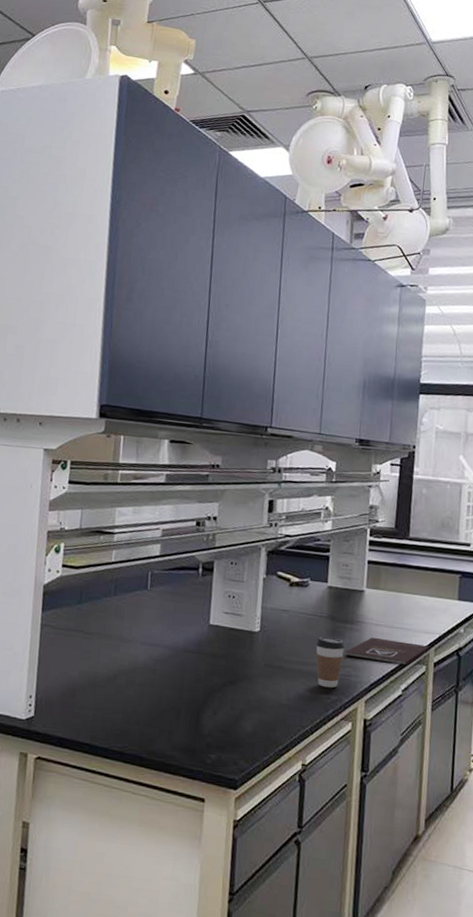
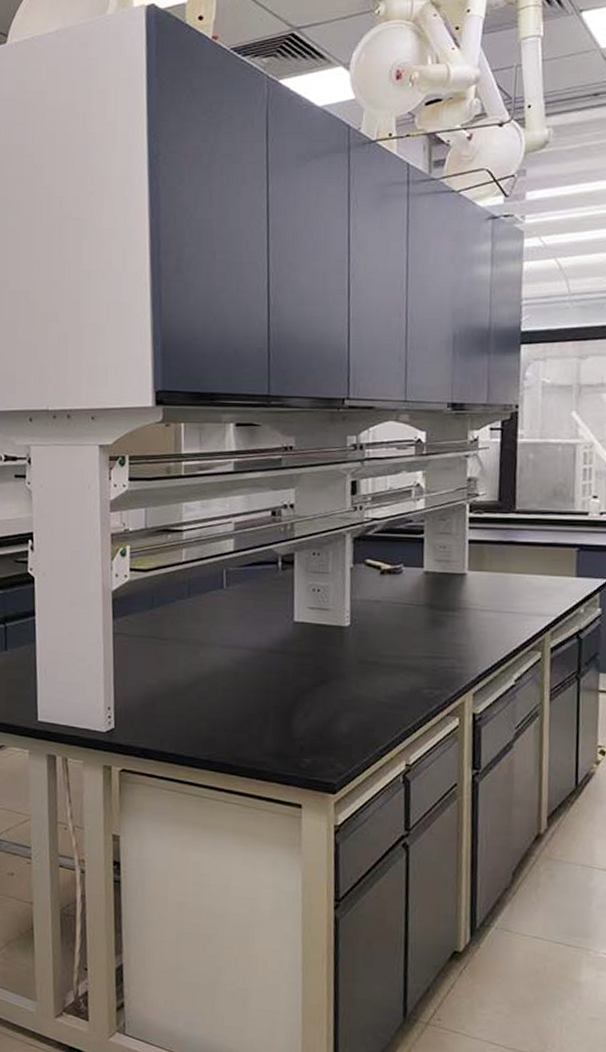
coffee cup: present [315,637,345,688] -> none [414,627,447,682]
book: present [345,637,429,665] -> none [447,624,544,653]

